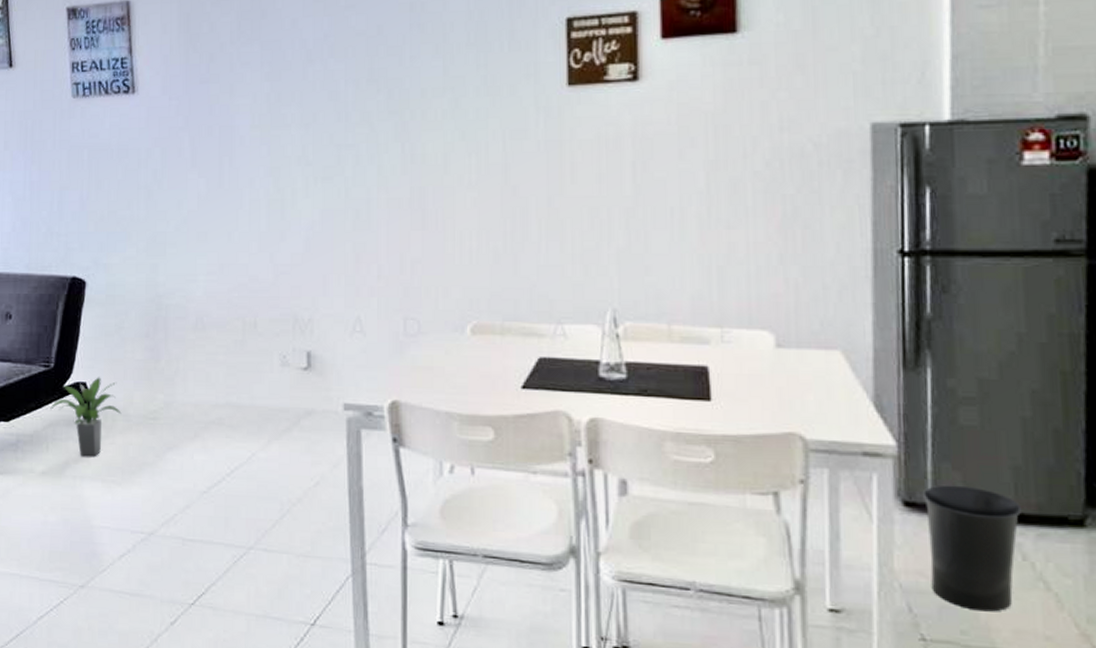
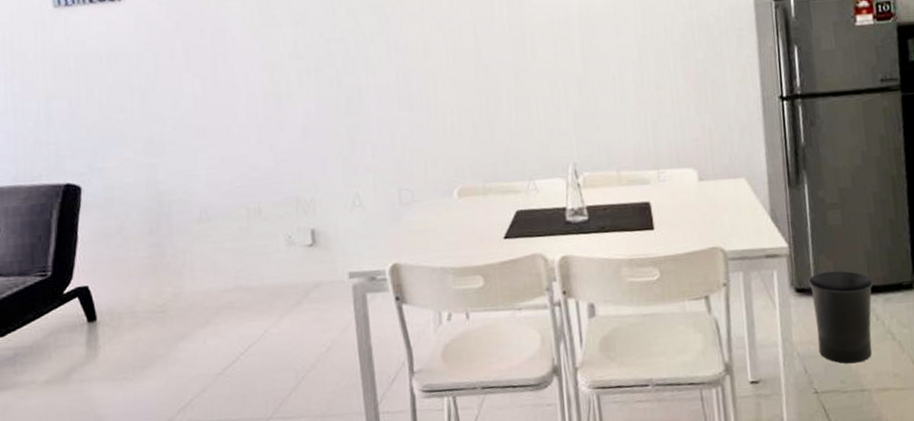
potted plant: present [50,377,122,457] -> none [50,279,128,360]

